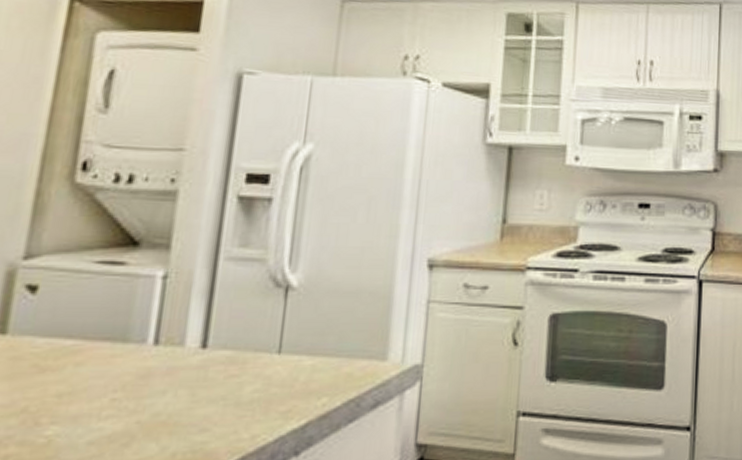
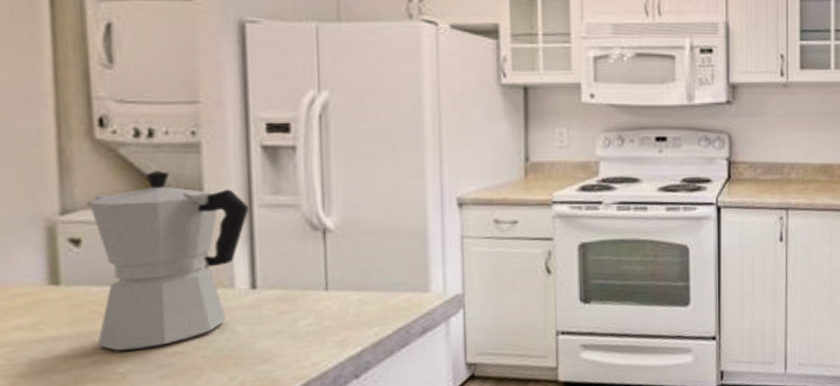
moka pot: none [30,218,215,411] -> present [87,171,250,351]

